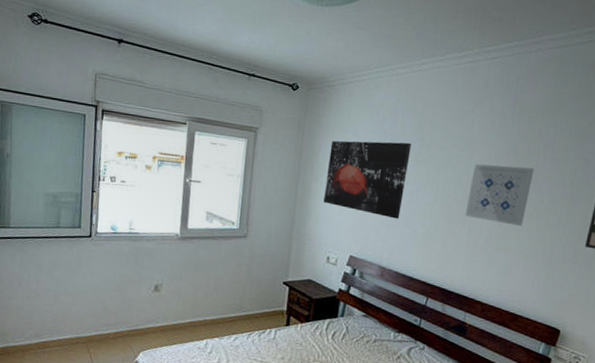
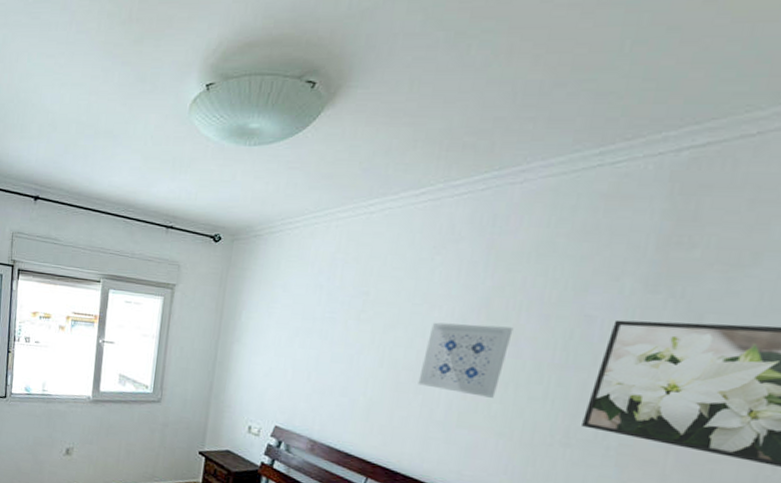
wall art: present [323,140,411,219] -> none [246,297,353,386]

